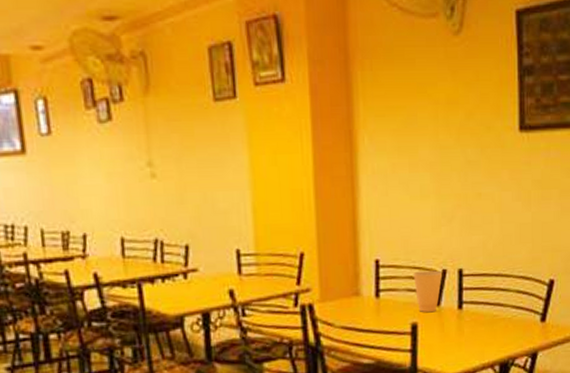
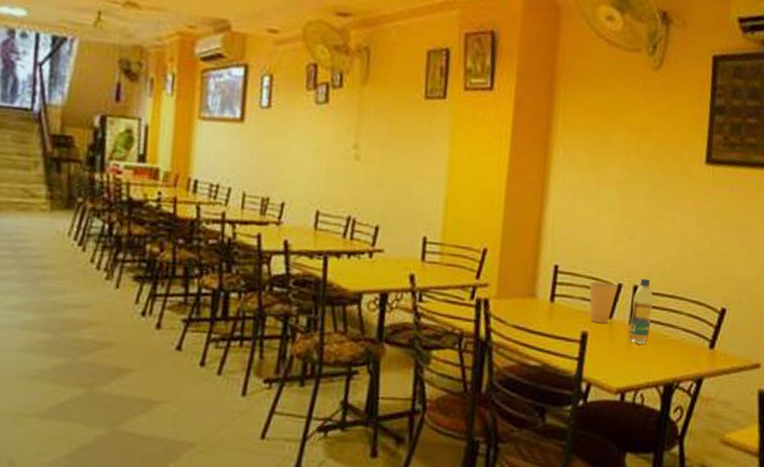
bottle: none [459,260,480,328] -> present [629,278,653,345]

